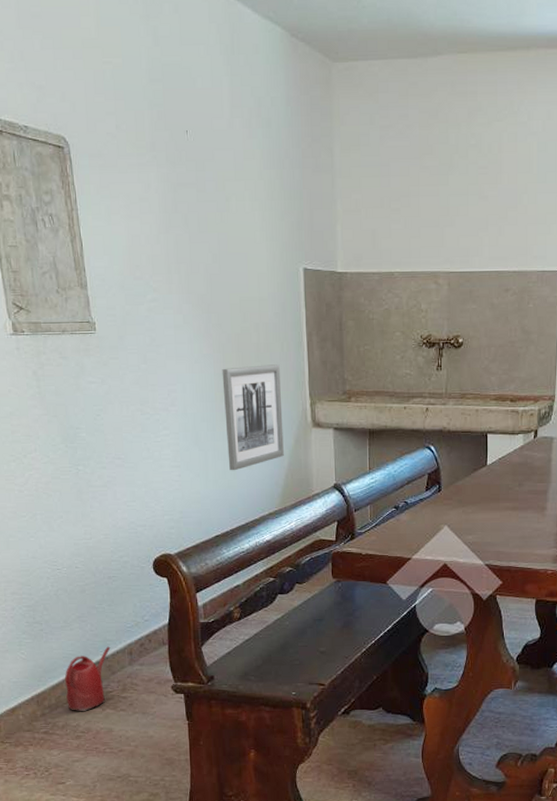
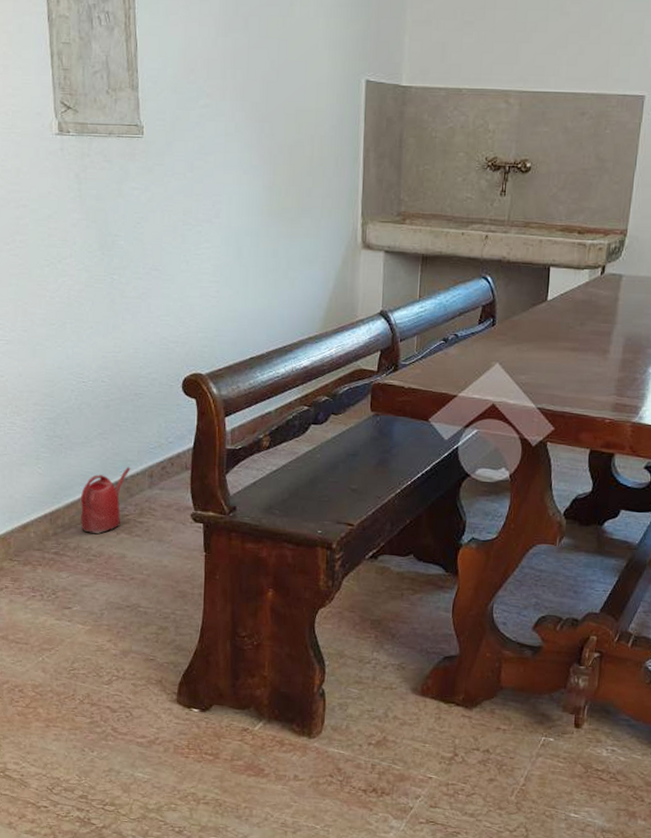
wall art: present [222,364,284,471] -> none [270,180,333,290]

